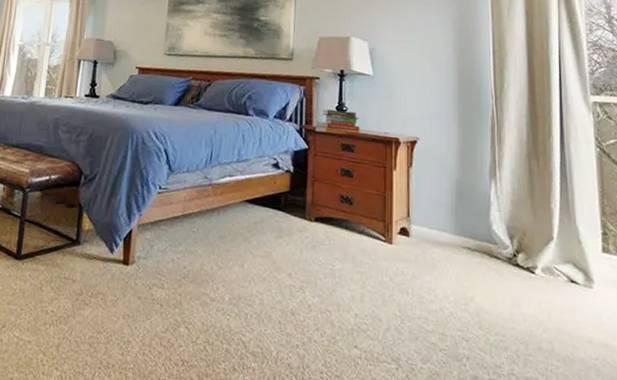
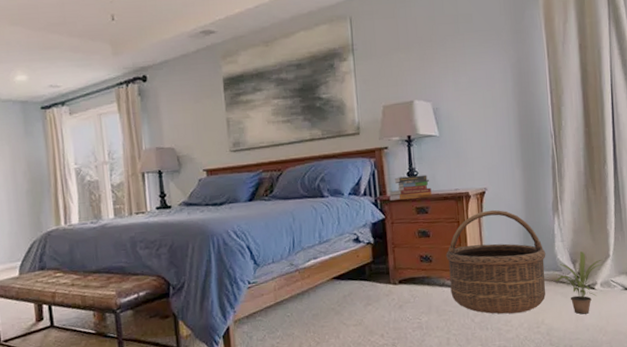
basket: none [368,161,480,283] -> present [446,209,546,314]
potted plant: none [489,226,546,301] -> present [555,250,604,315]

